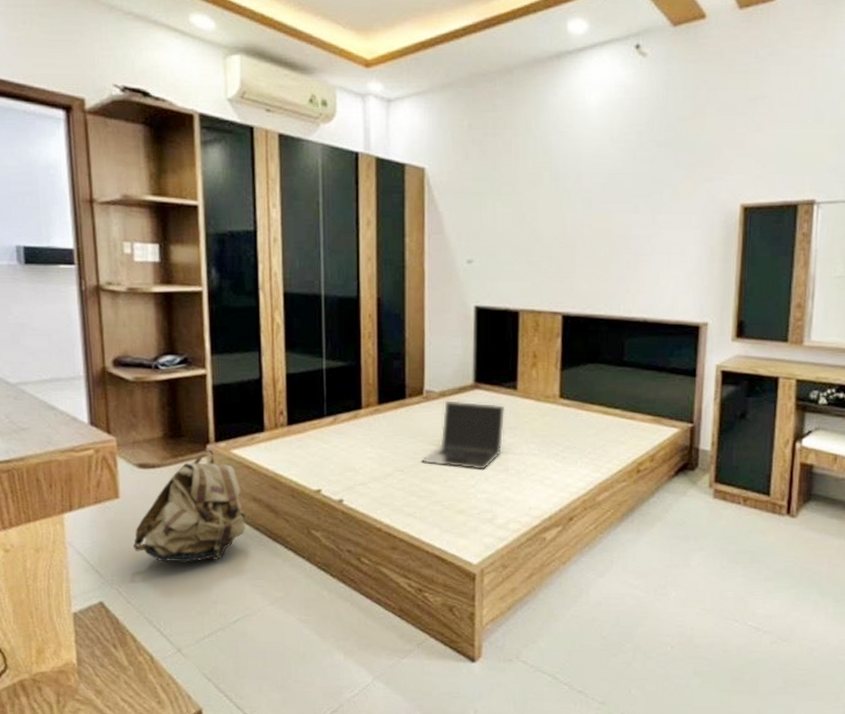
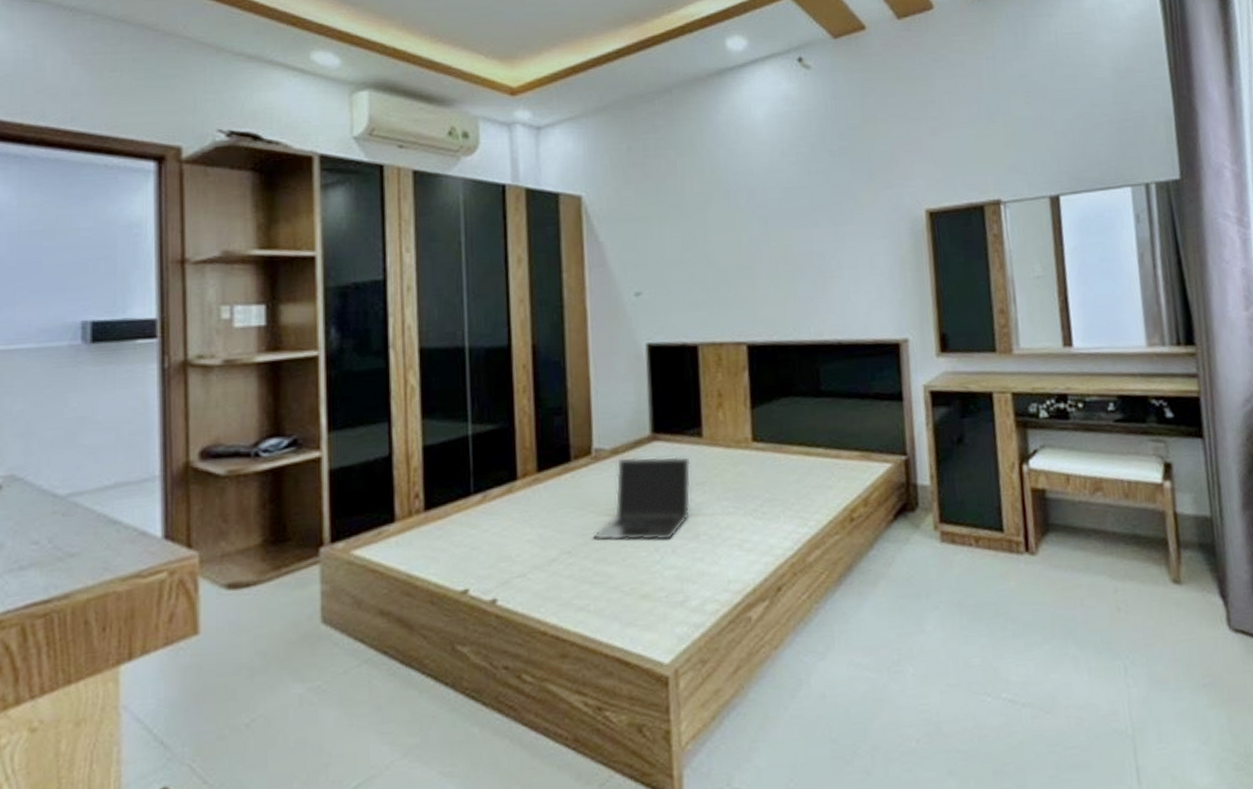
backpack: present [132,450,245,563] -> none [214,554,369,717]

